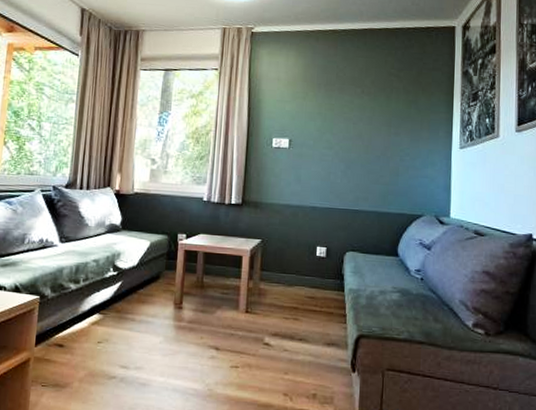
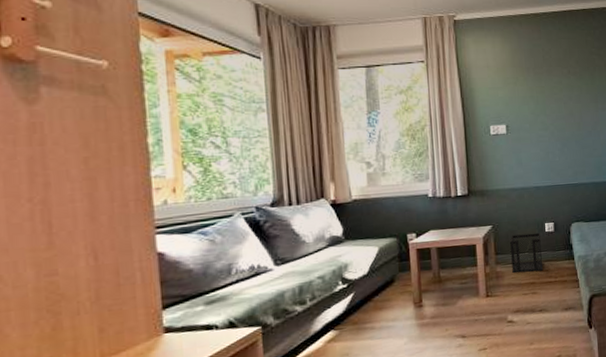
wastebasket: none [276,253,310,297] -> present [509,232,544,274]

